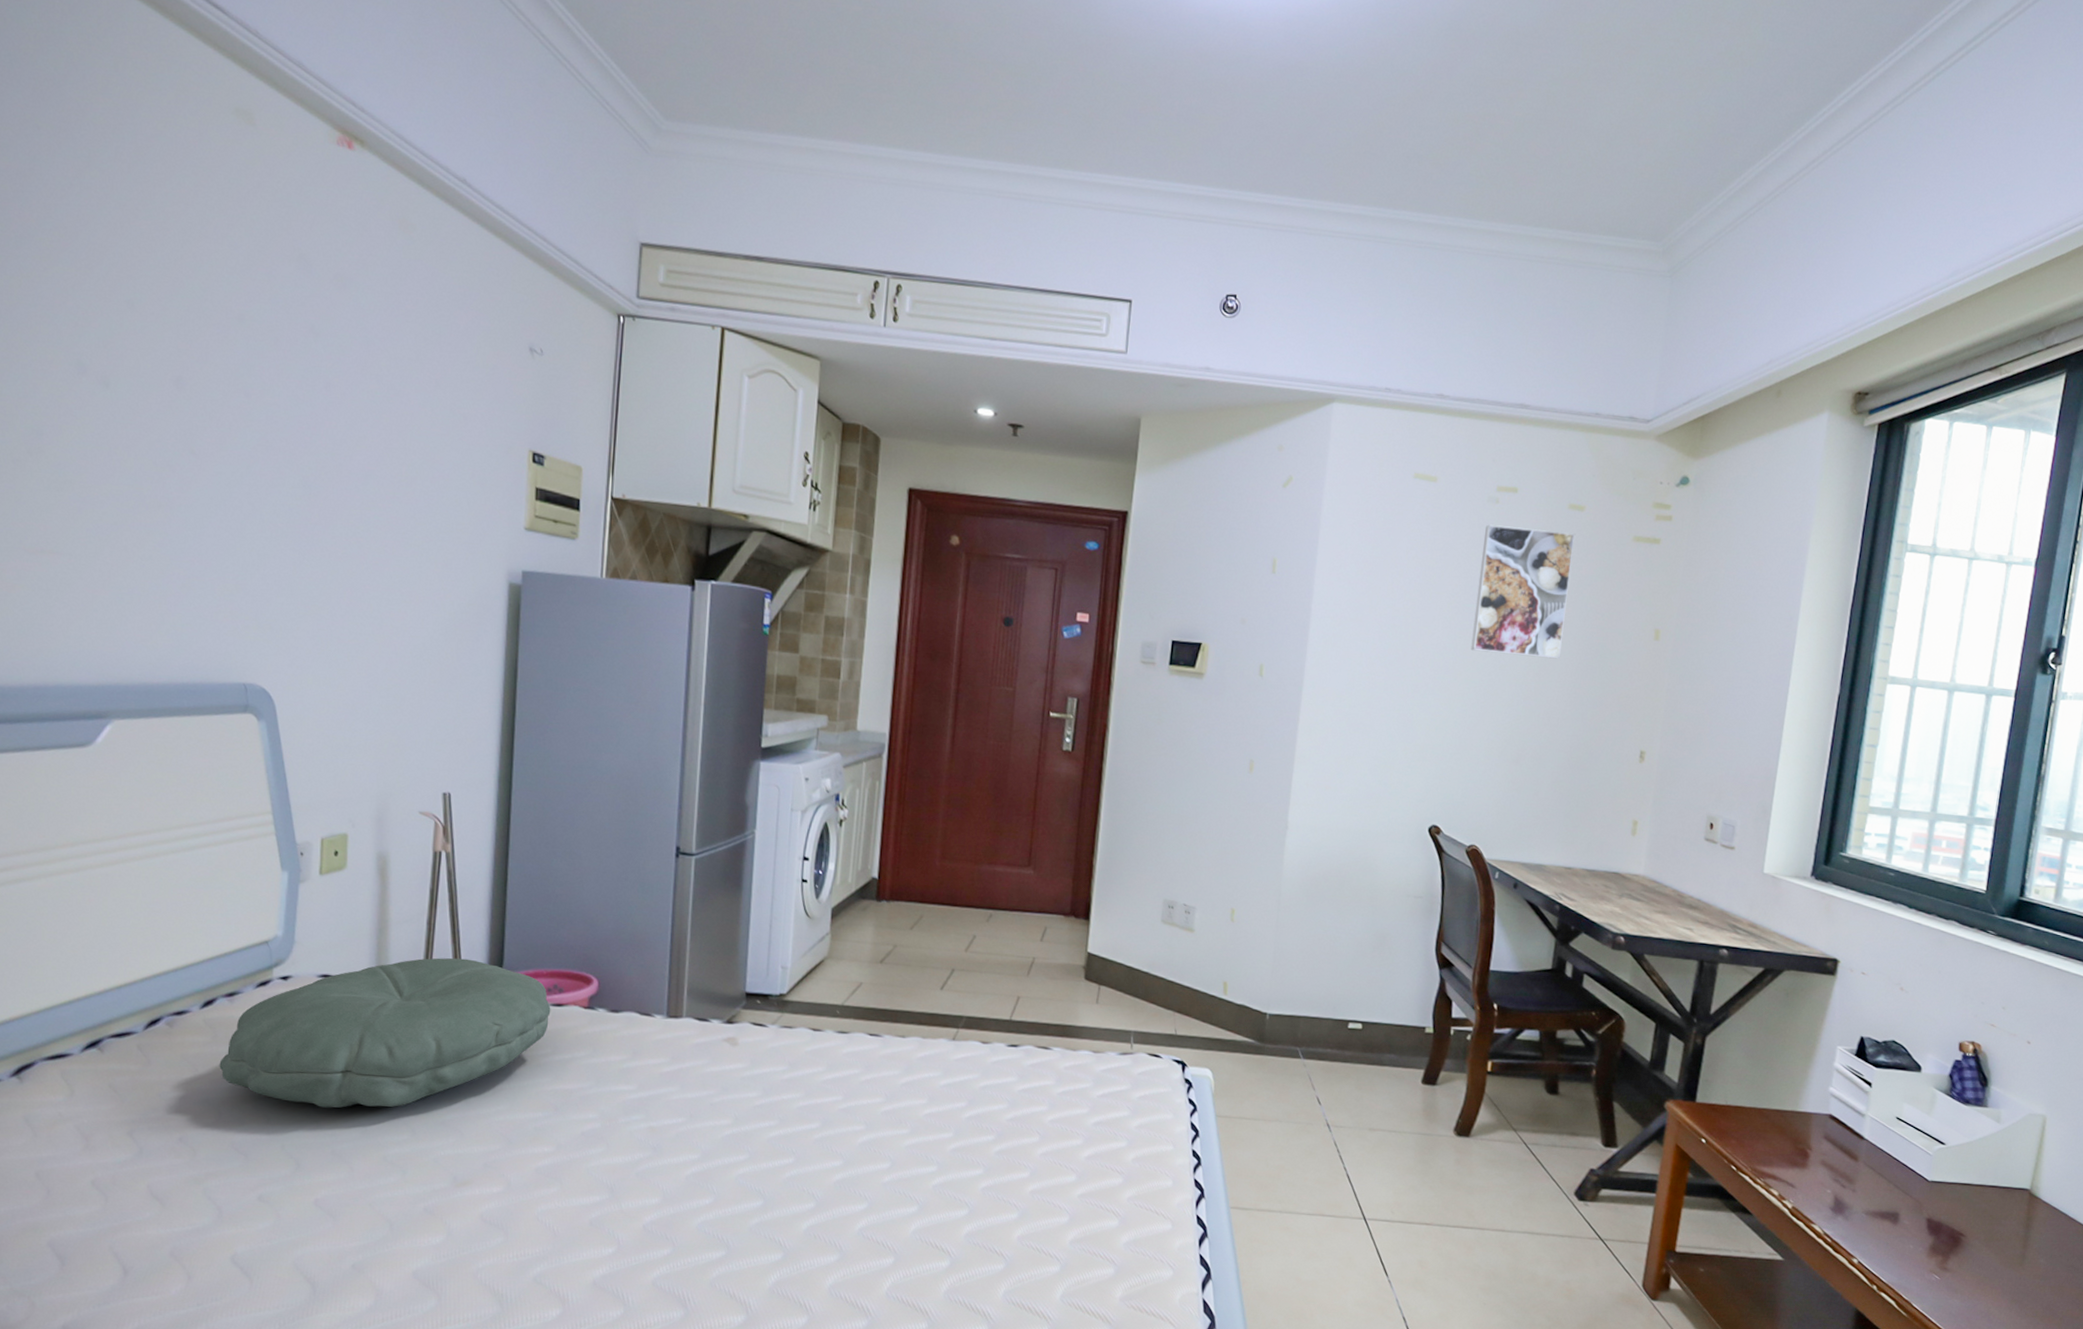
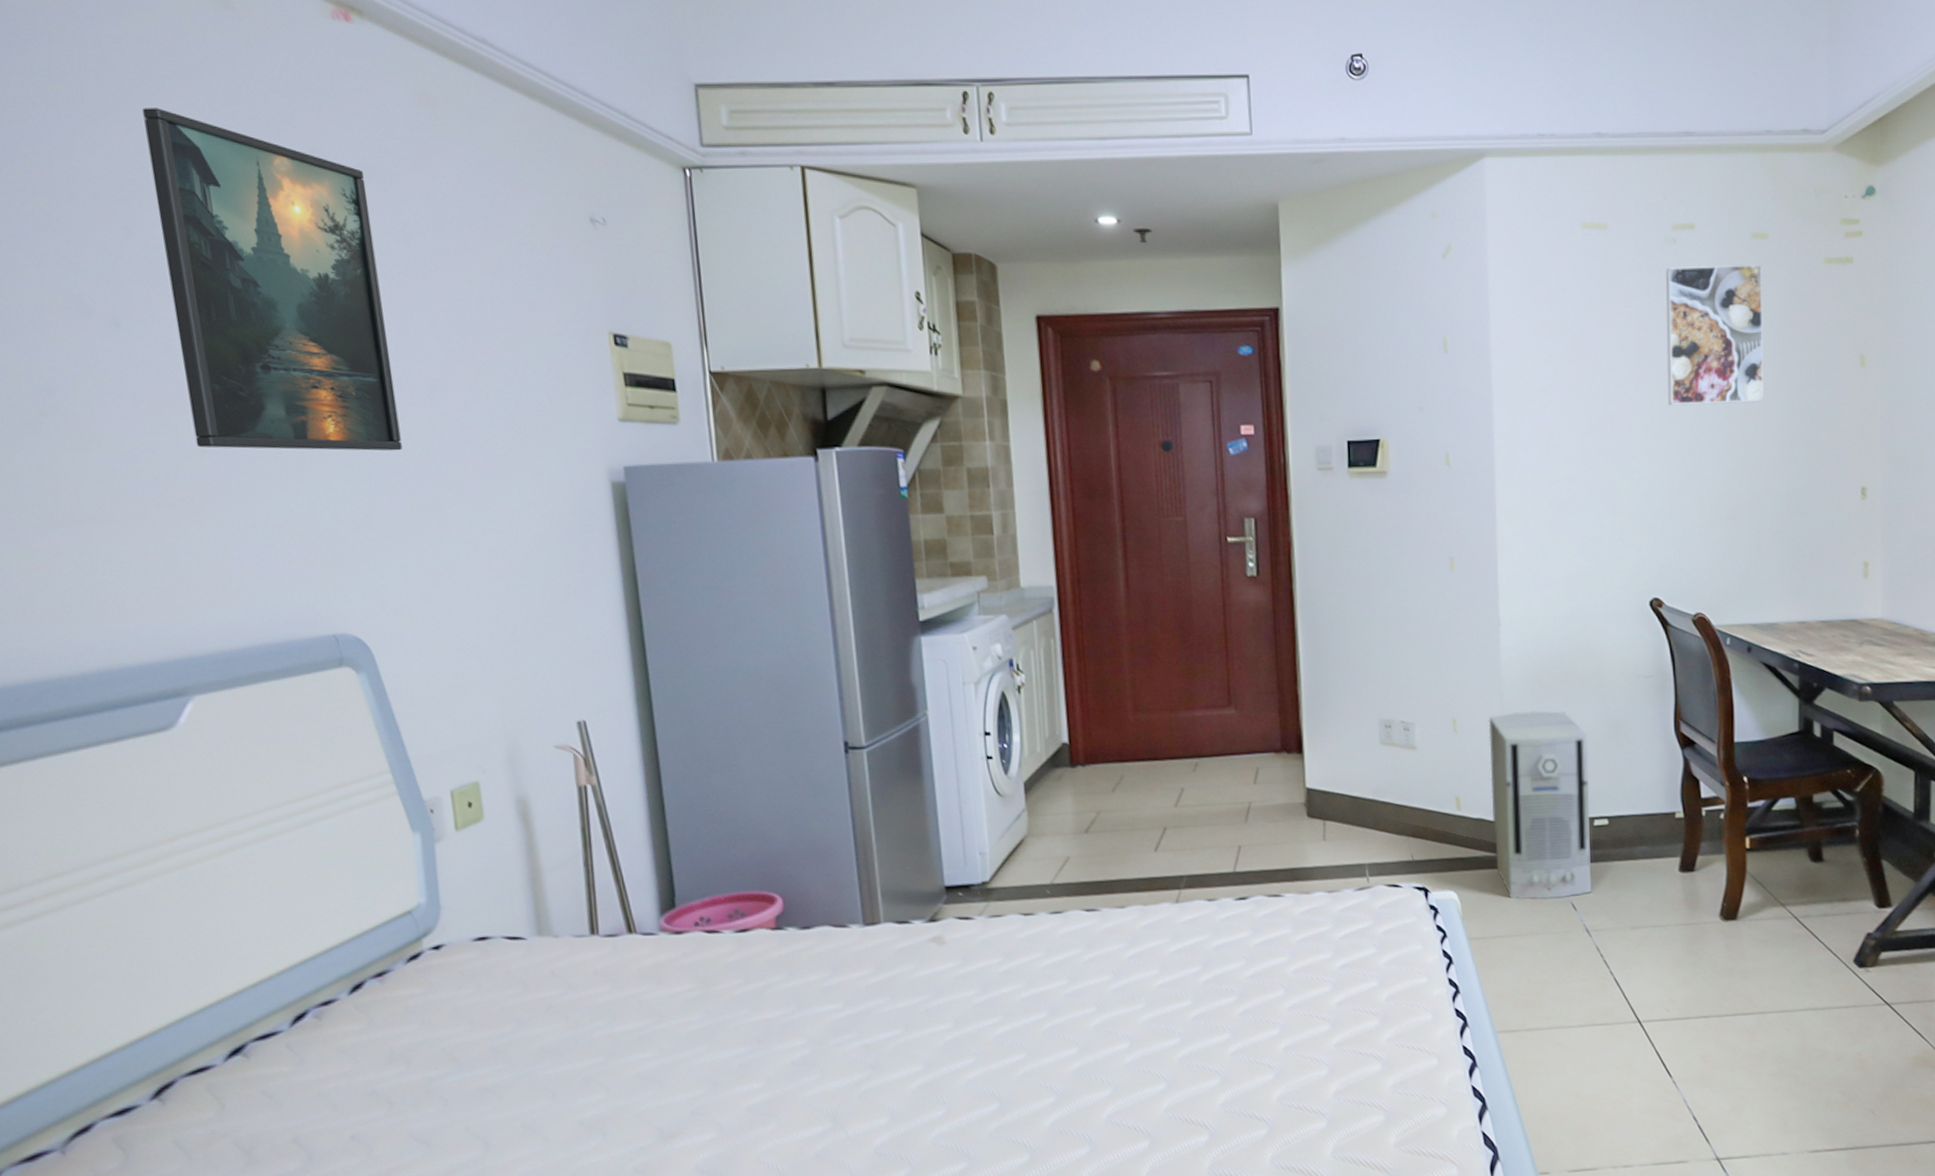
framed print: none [155,200,341,529] -> present [142,108,402,451]
pillow: present [219,957,551,1108] -> none [380,896,736,1080]
air purifier: none [1252,911,1354,1091] -> present [1488,711,1591,900]

